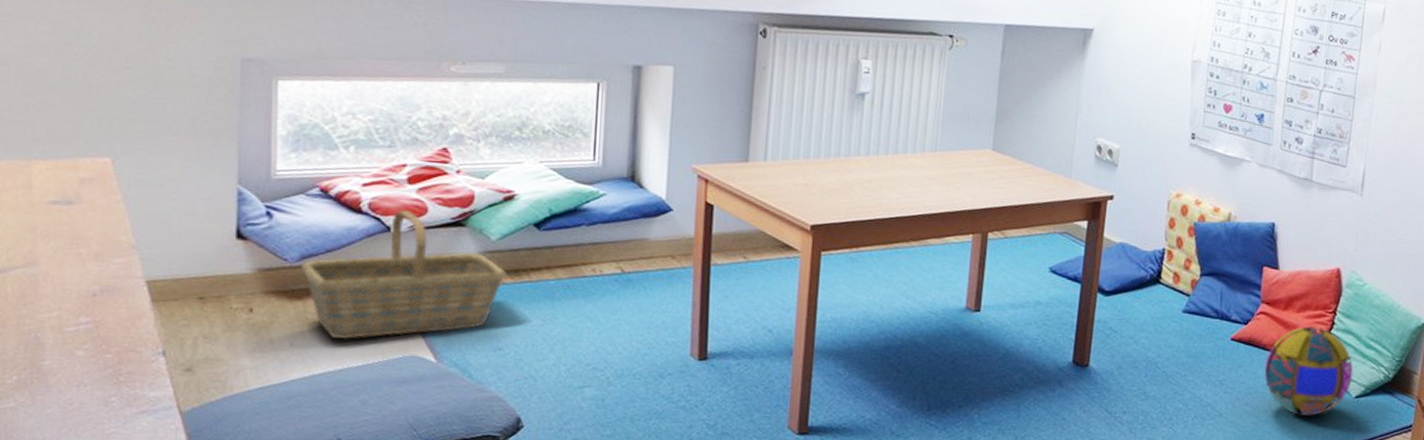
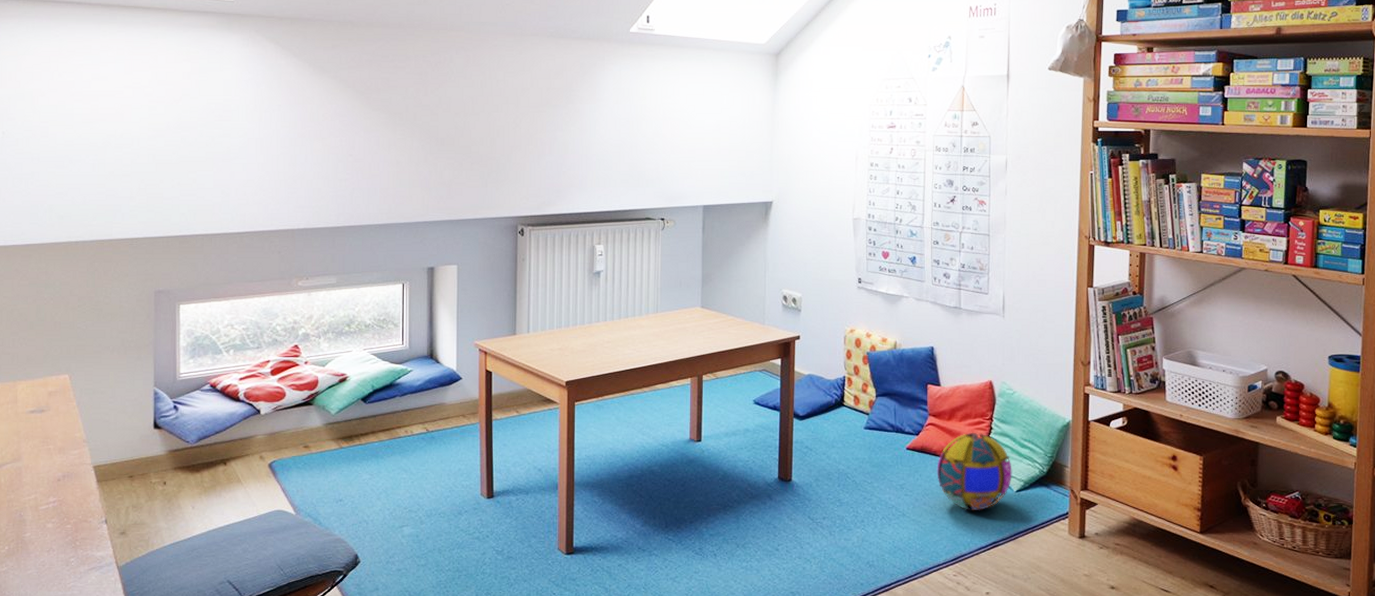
basket: present [301,210,507,340] -> none [199,396,343,501]

